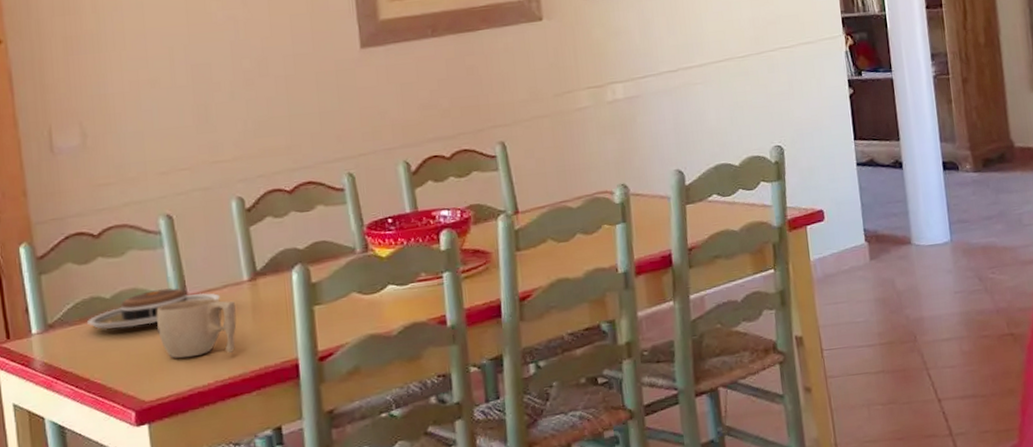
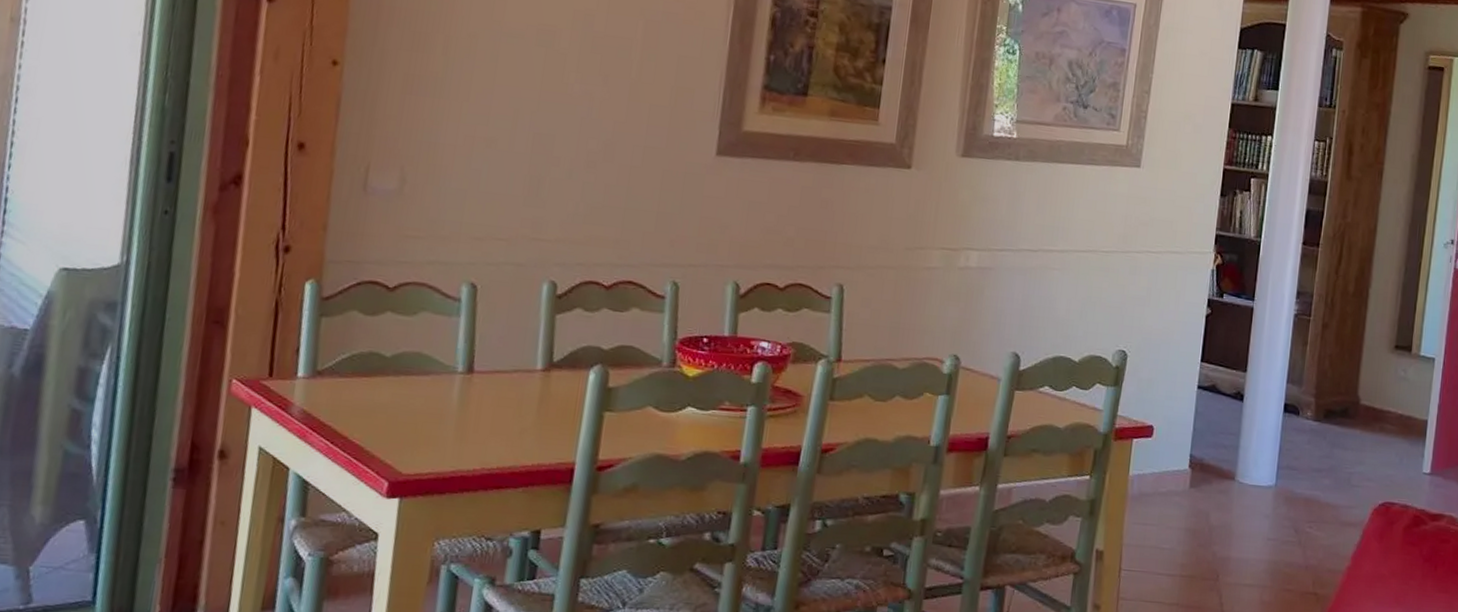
plate: present [87,288,220,330] -> none [359,358,508,394]
cup: present [156,298,237,358] -> none [432,376,522,442]

